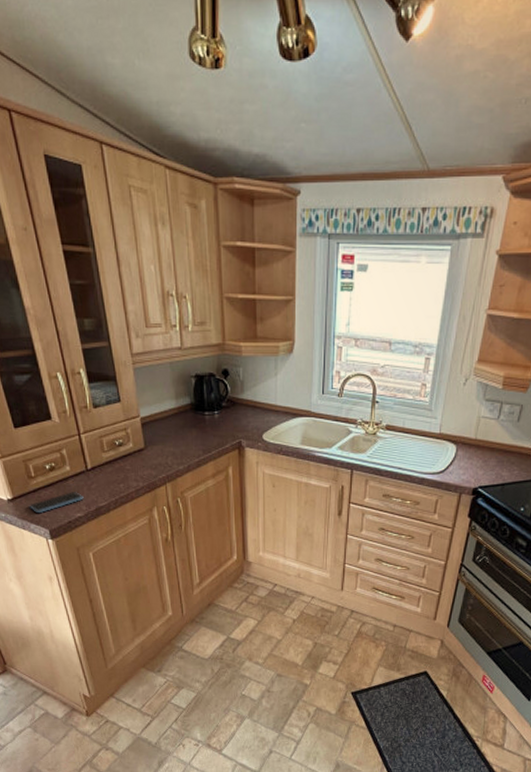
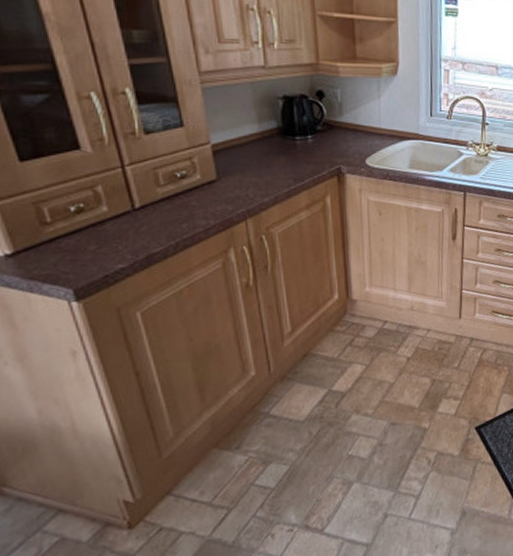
smartphone: present [29,492,84,513] -> none [40,237,128,269]

